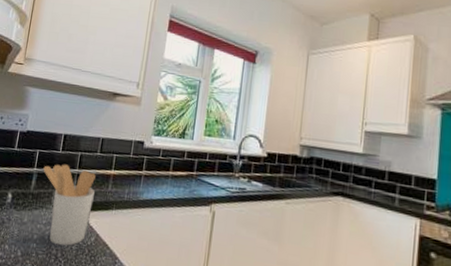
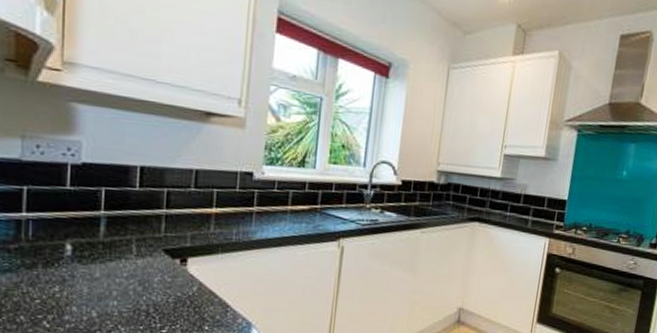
utensil holder: present [43,164,96,246] -> none [114,203,192,300]

